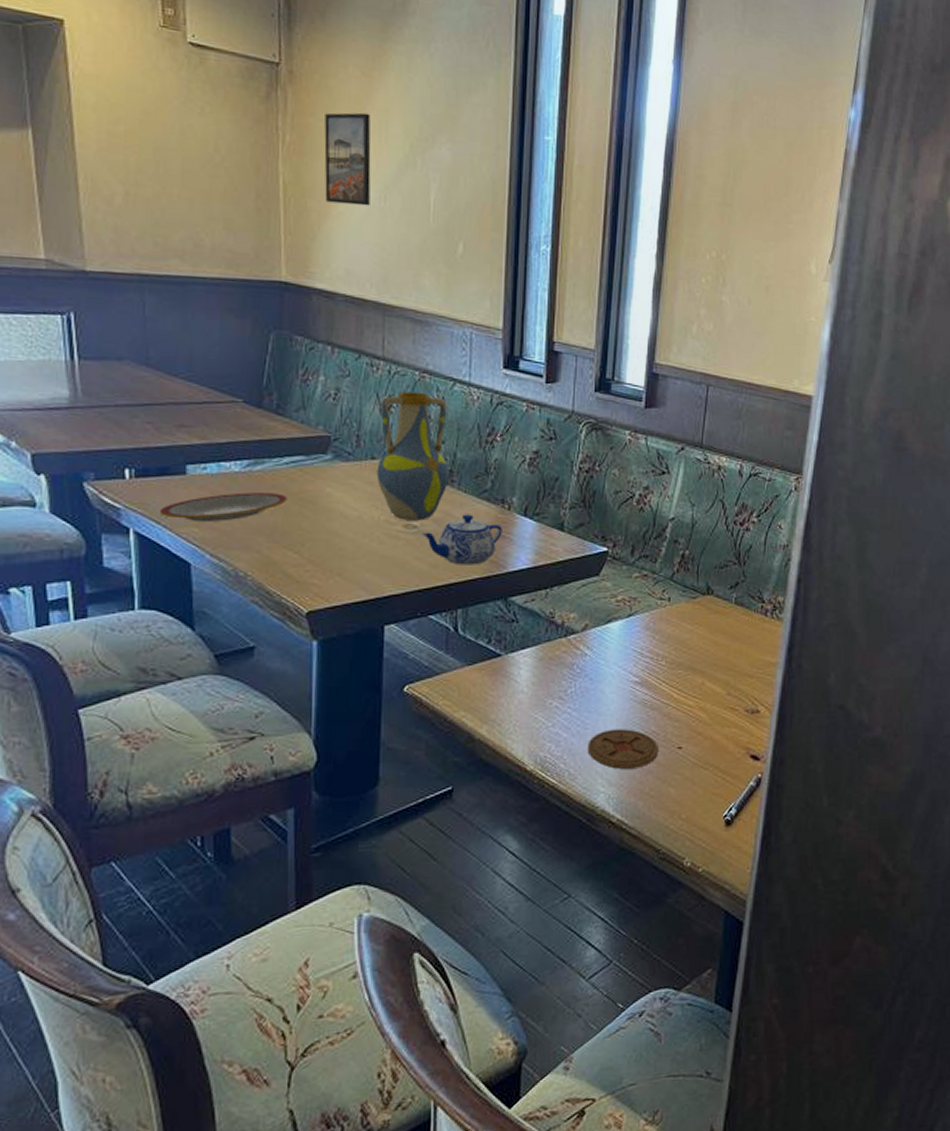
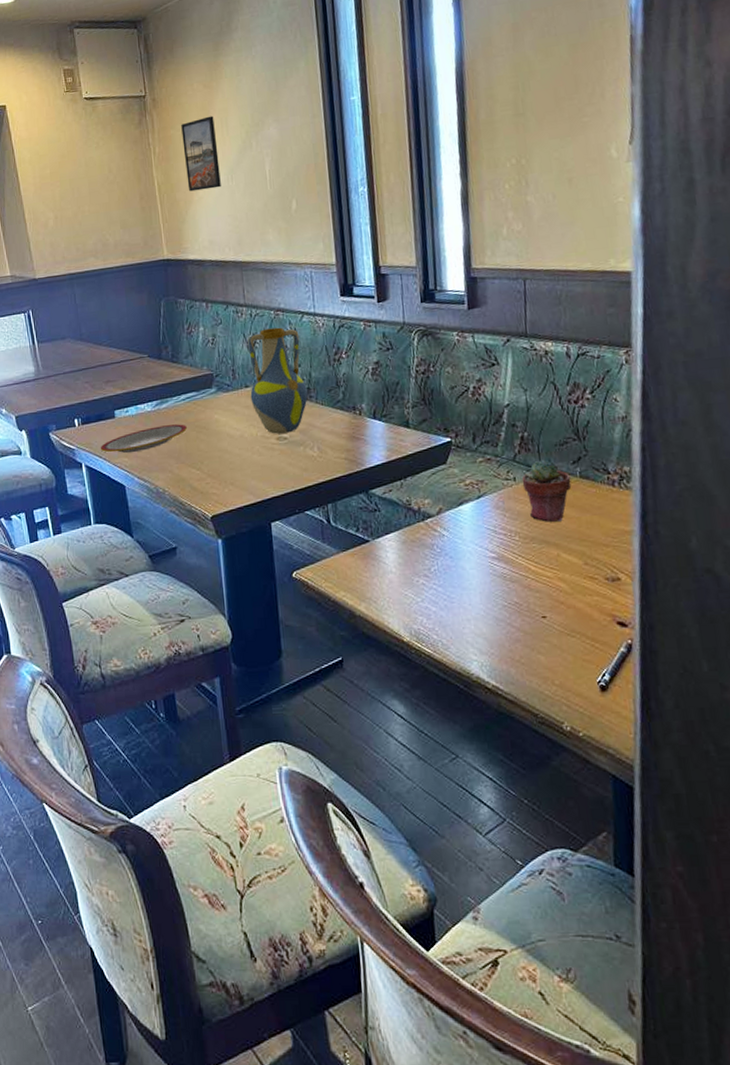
teapot: present [421,514,502,565] -> none [291,422,357,467]
coaster: present [587,729,658,769] -> none [455,601,524,638]
potted succulent: none [676,581,726,648] -> present [521,459,572,522]

